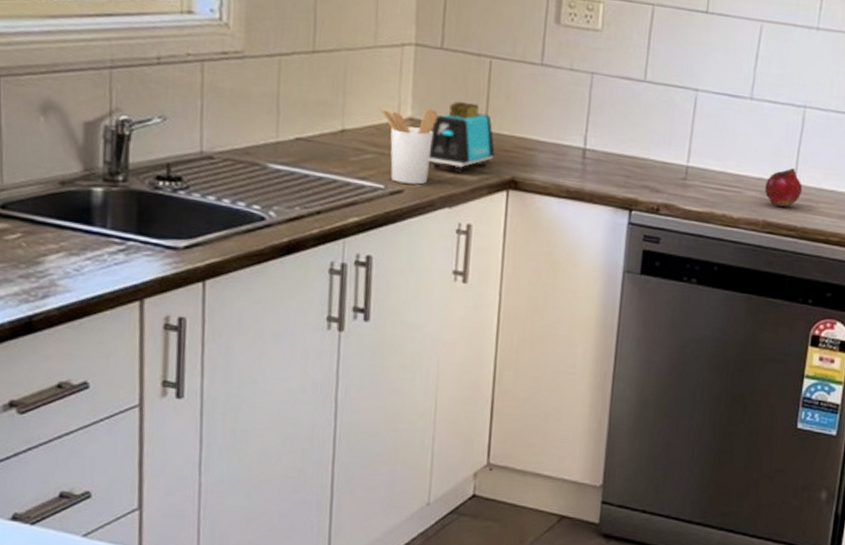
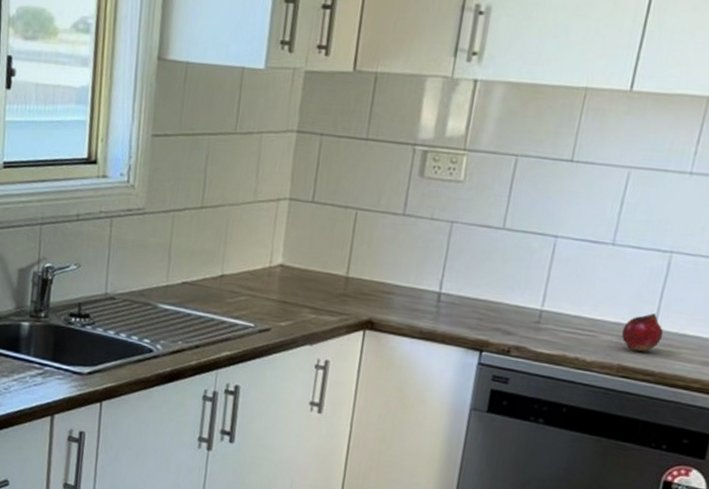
utensil holder: present [379,107,438,185] -> none [254,255,306,324]
toaster: present [428,101,495,174] -> none [294,249,355,314]

